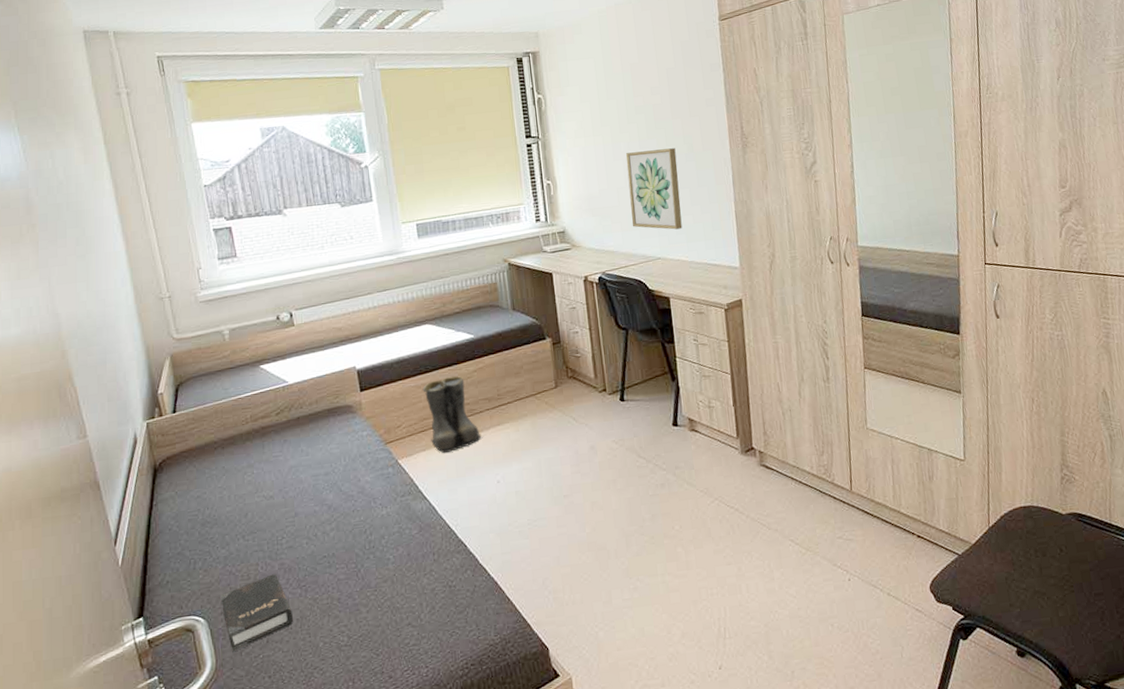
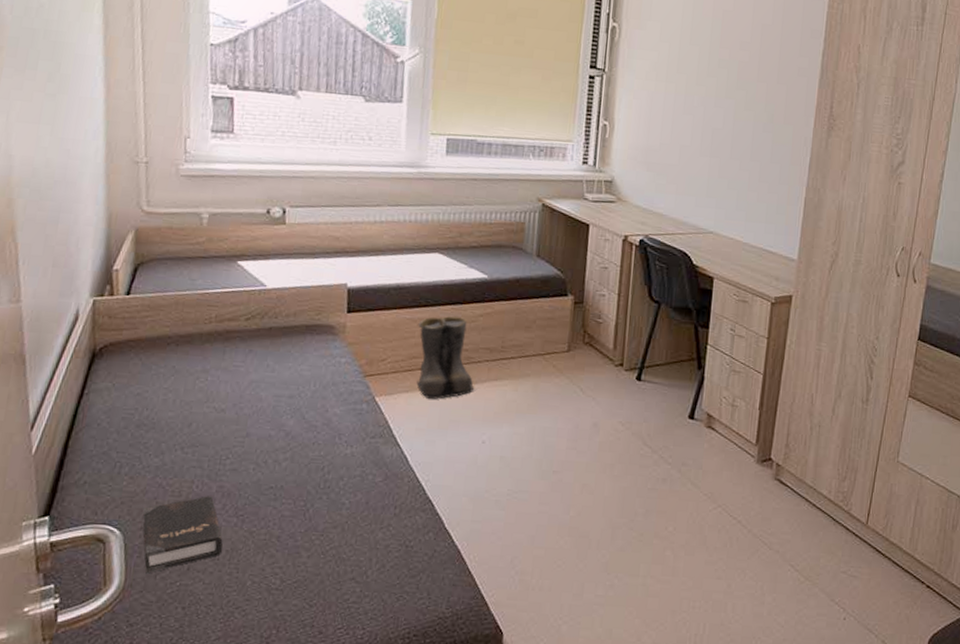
wall art: present [626,148,683,230] -> none [688,109,754,205]

